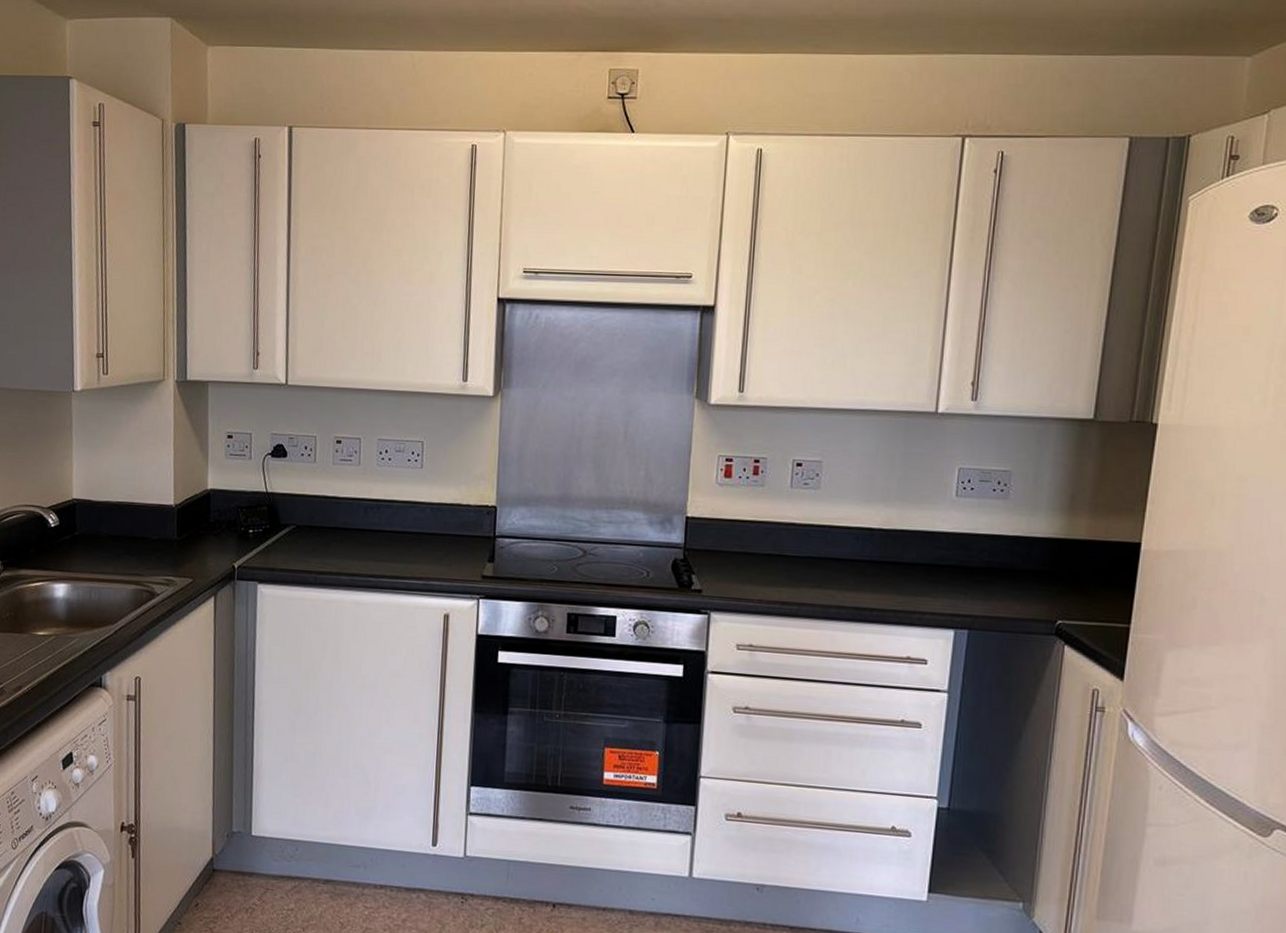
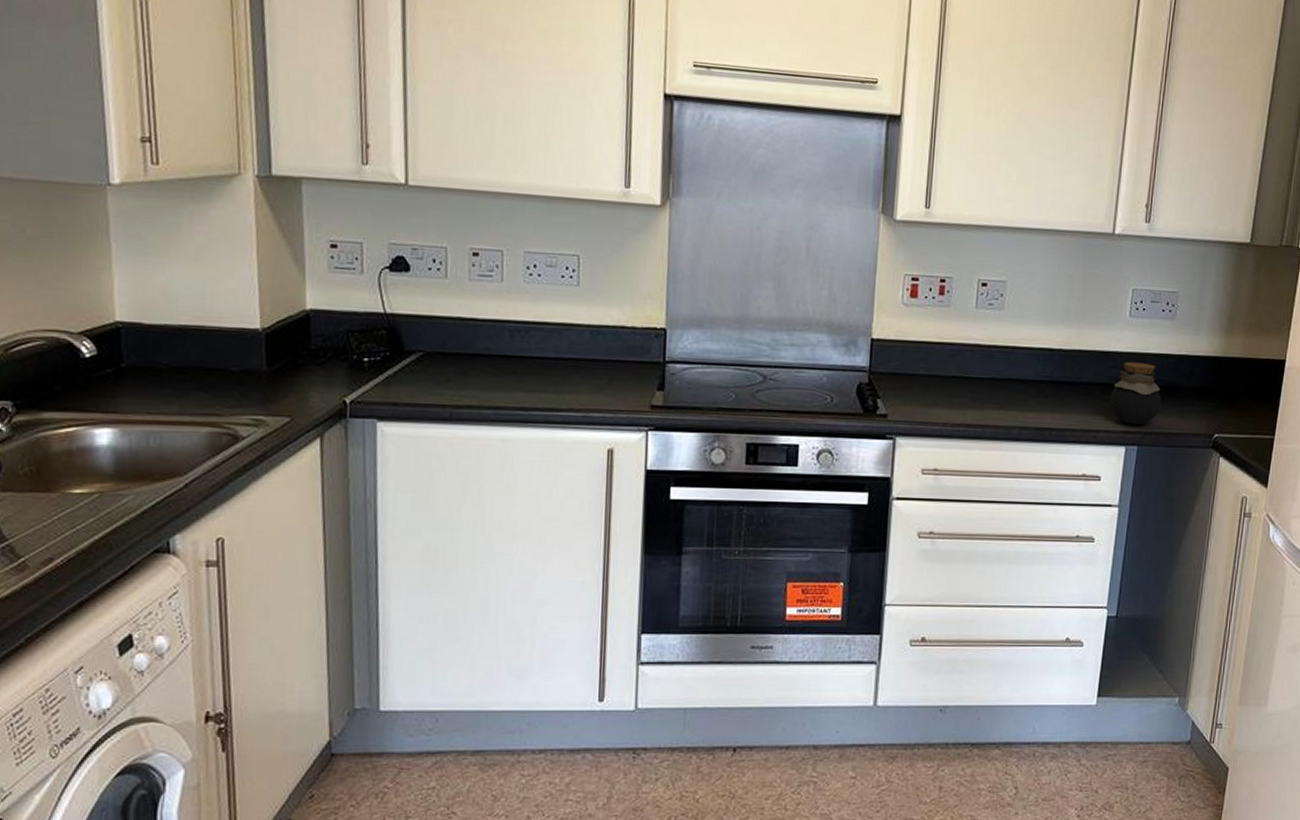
jar: none [935,543,995,609] -> present [1109,362,1162,426]

